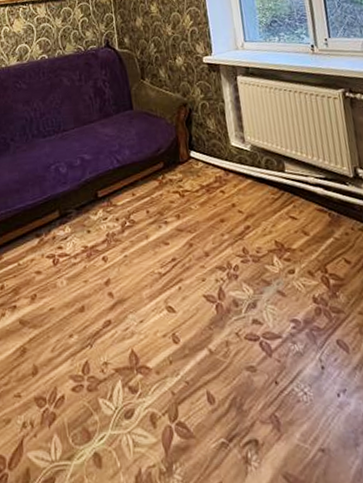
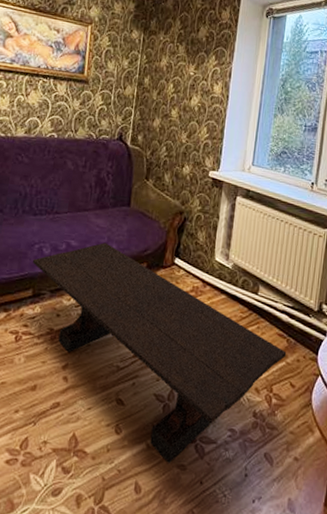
coffee table: none [52,150,333,368] -> present [32,242,287,464]

